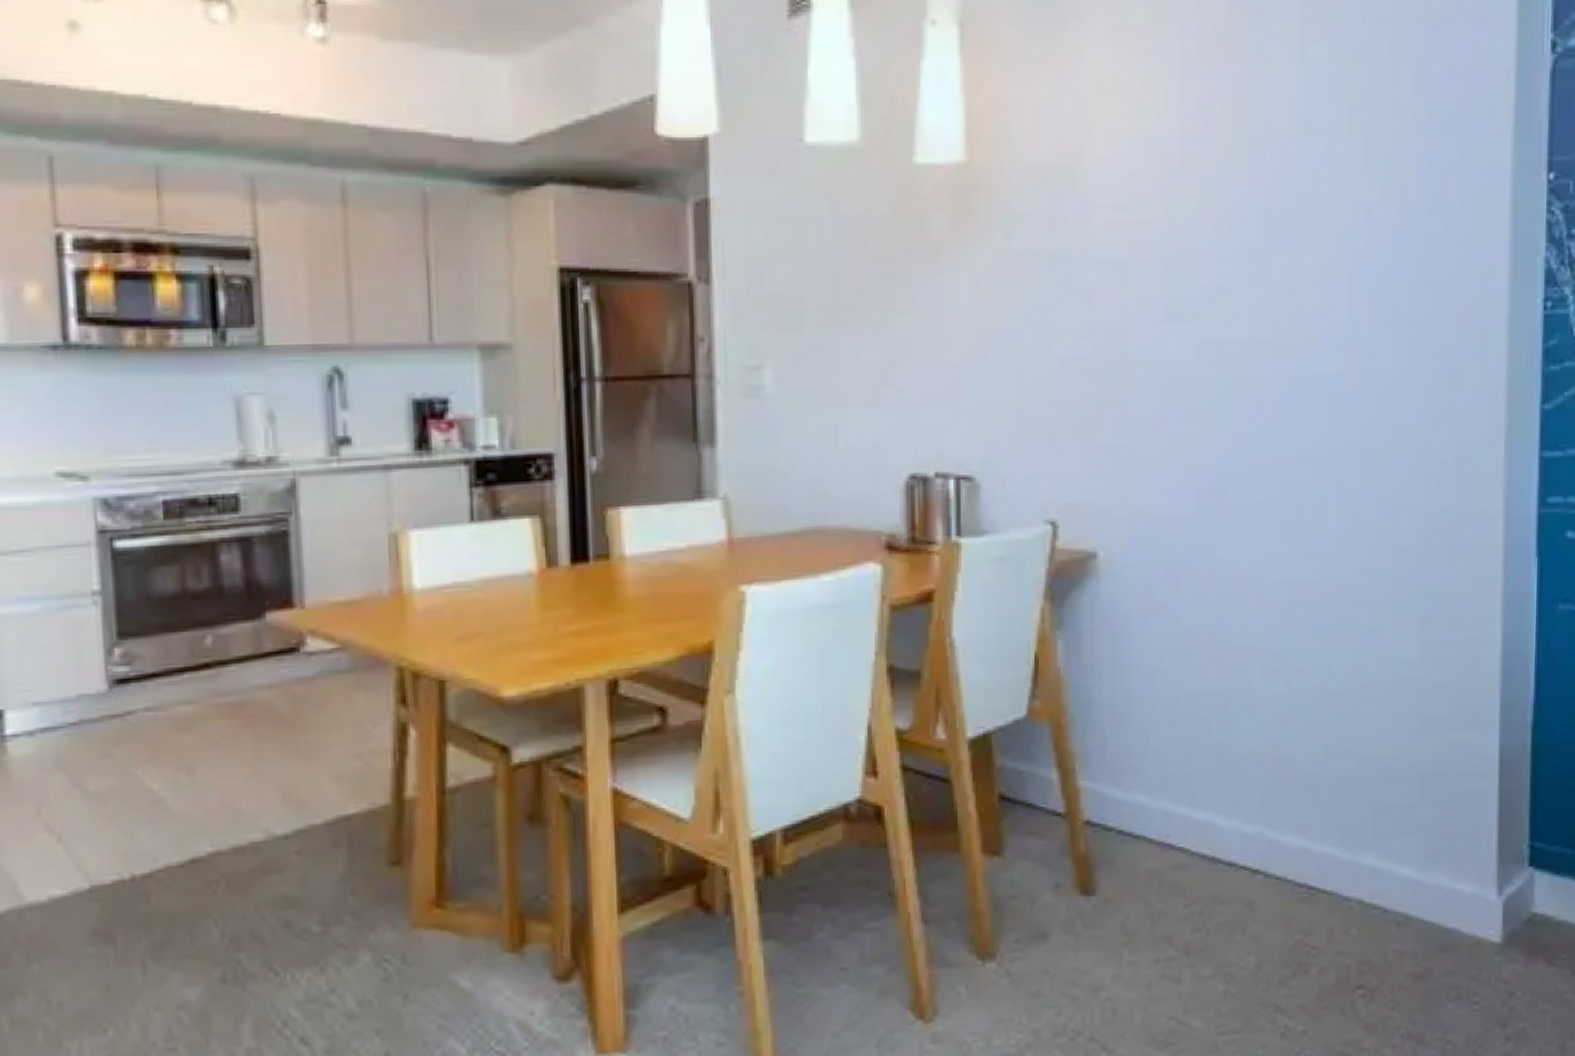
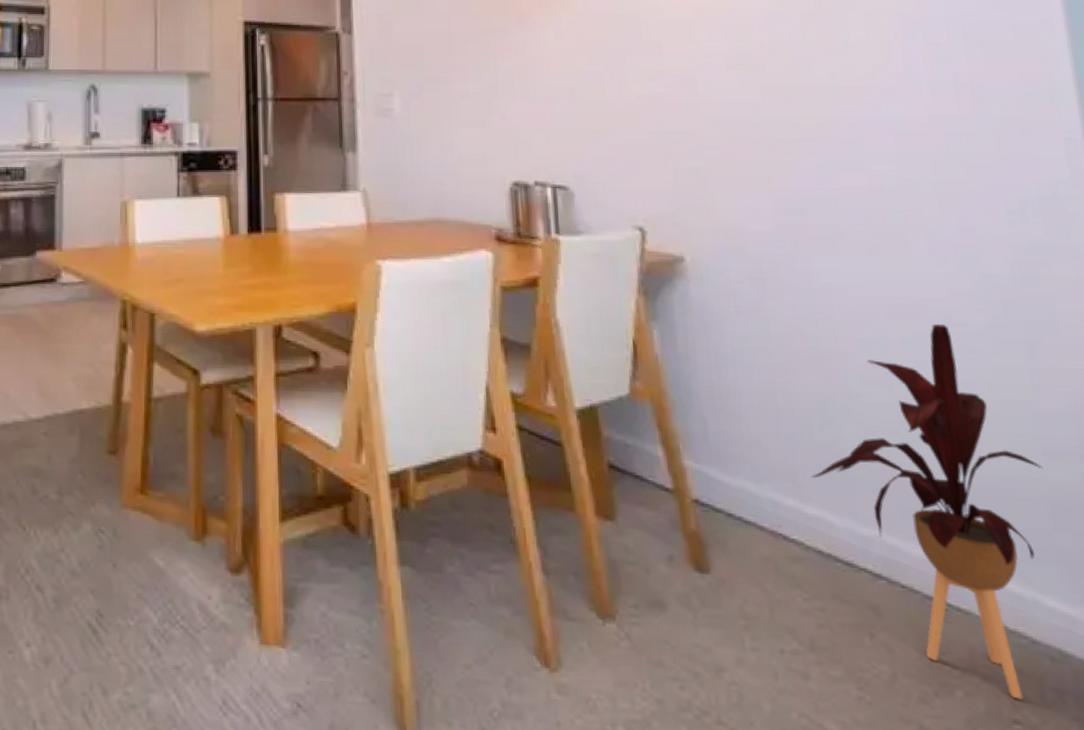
house plant: none [1204,604,1417,967] -> present [811,323,1043,700]

